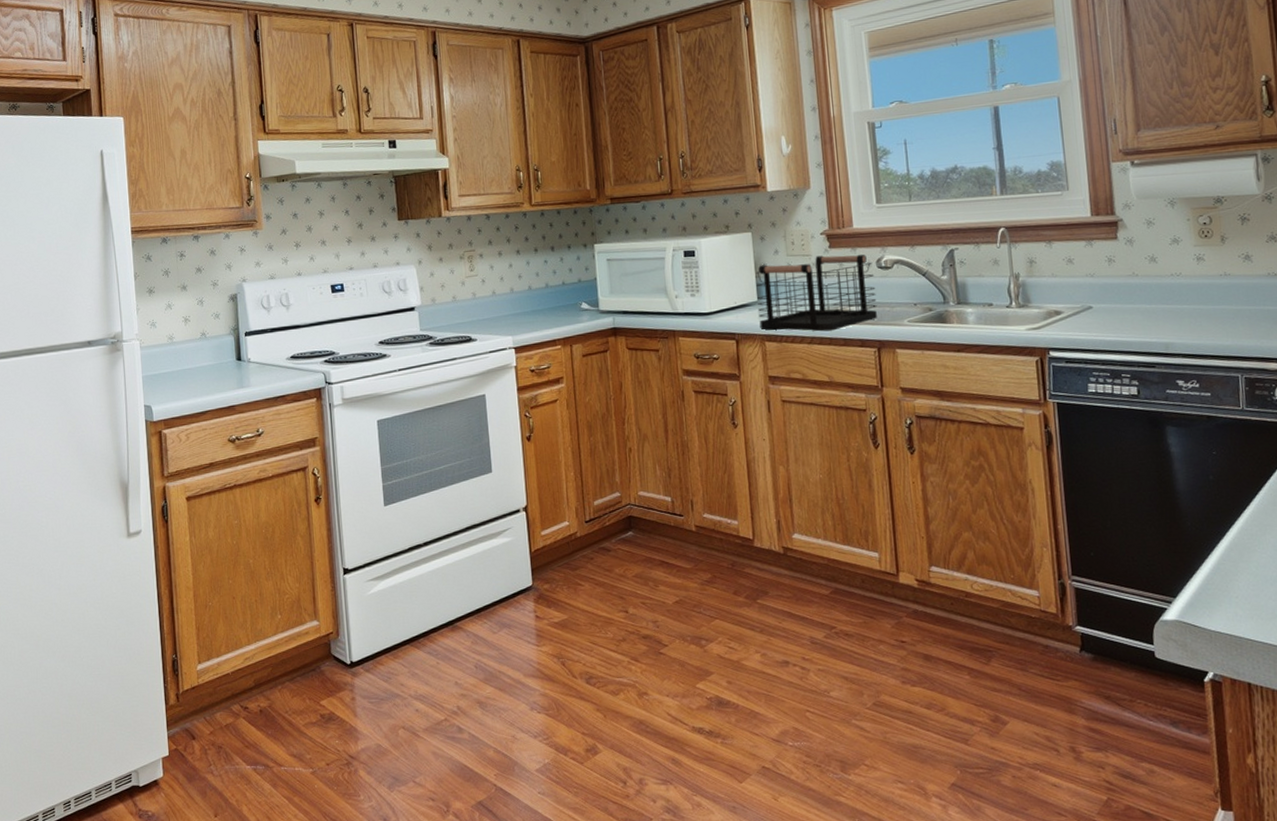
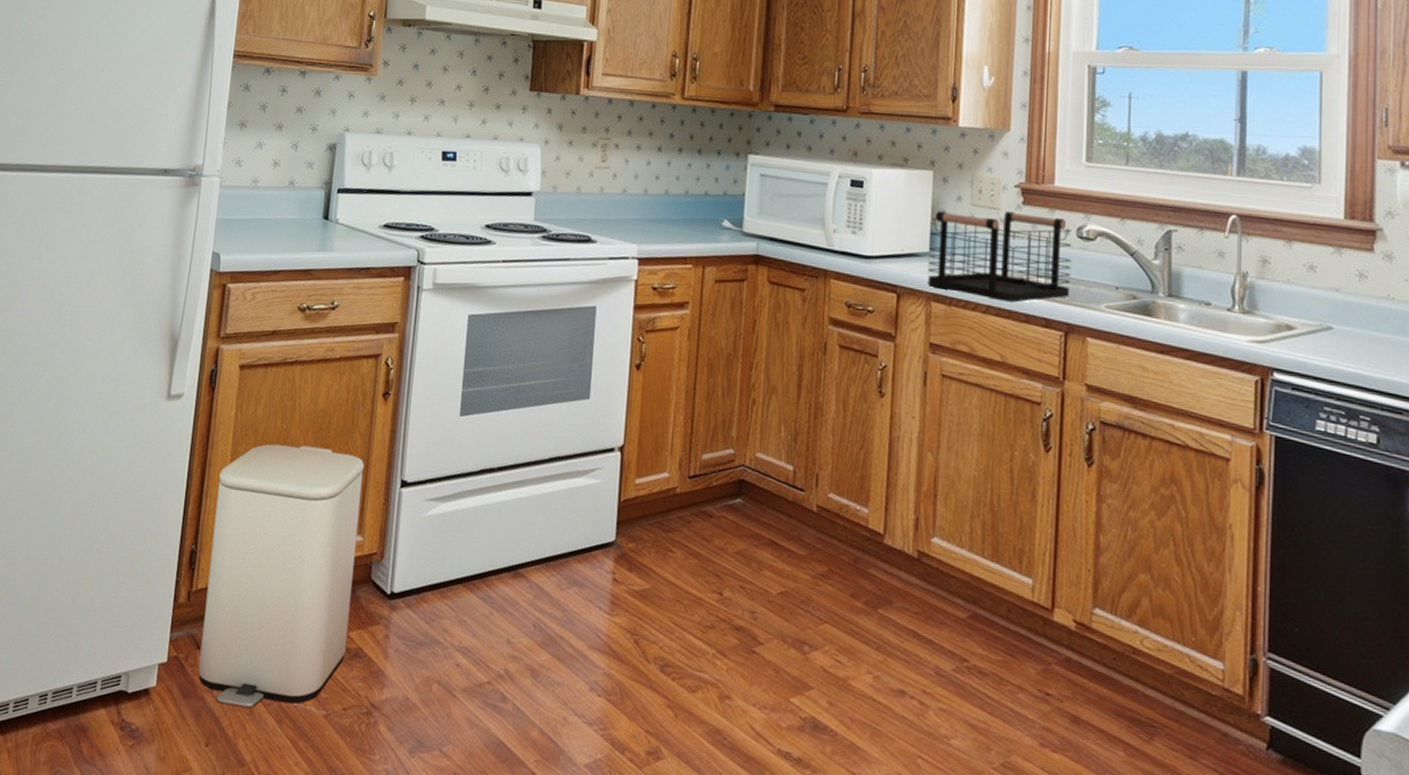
pedal bin: none [185,554,321,780] -> present [198,444,364,709]

